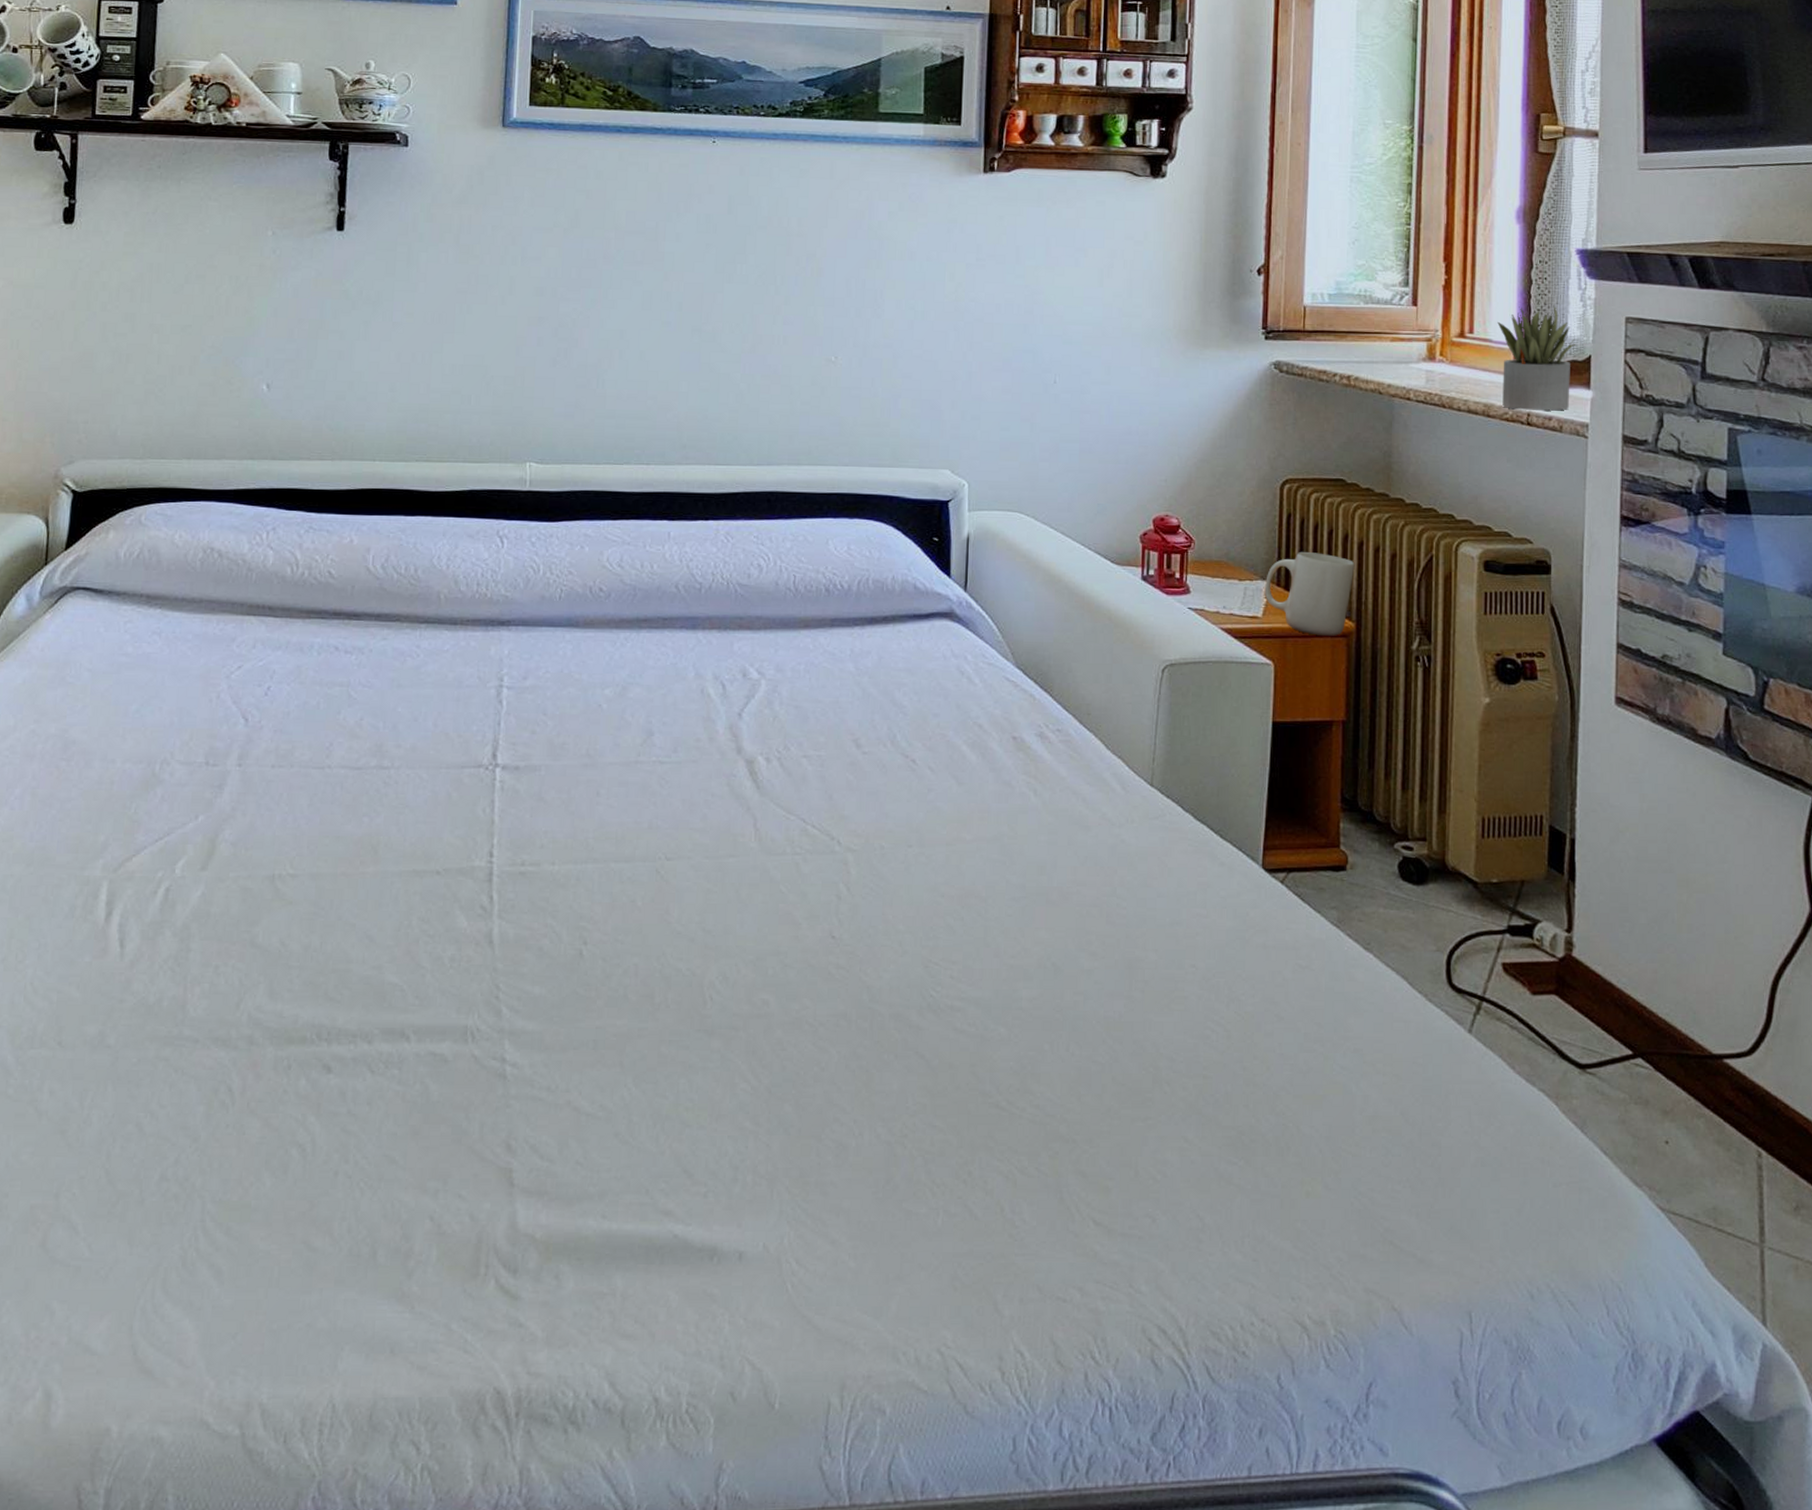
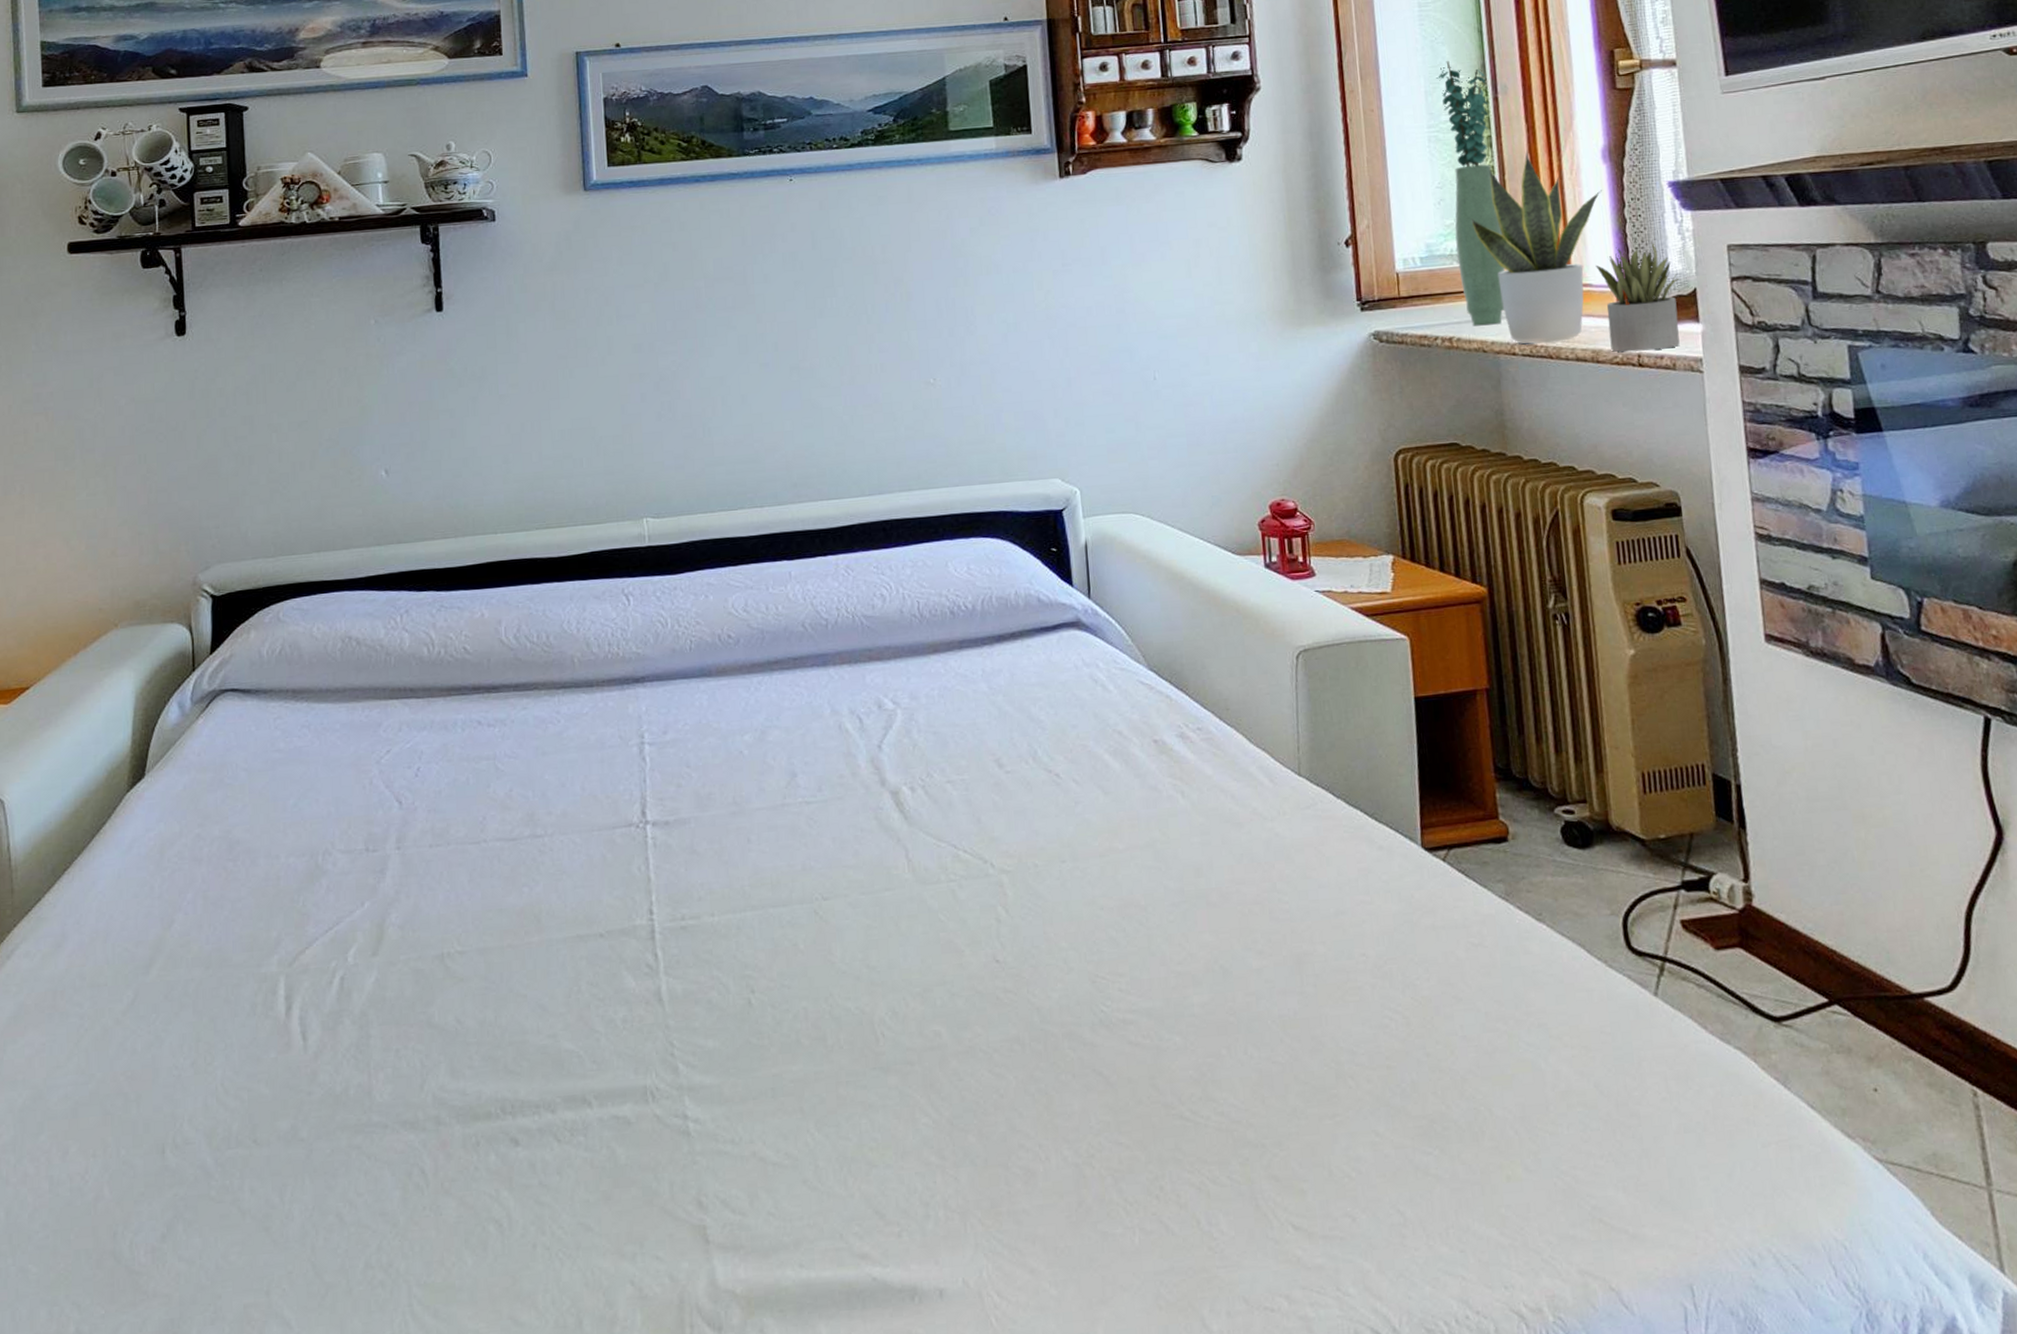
cup: present [1264,551,1355,637] -> none [1390,520,1480,605]
vase: none [1364,105,1413,368] -> present [1435,61,1505,327]
potted plant: none [1382,201,1512,392] -> present [1471,150,1602,344]

